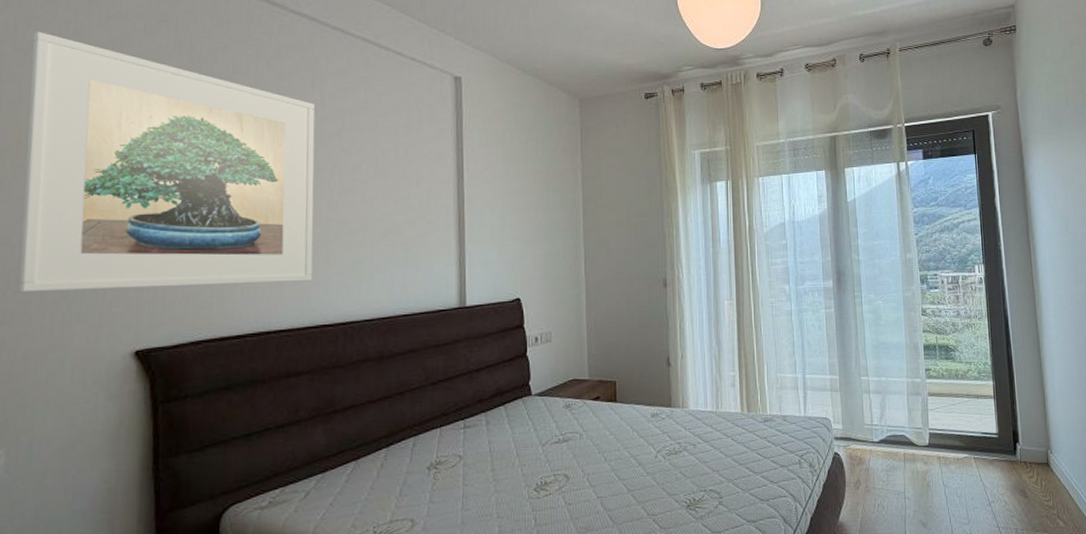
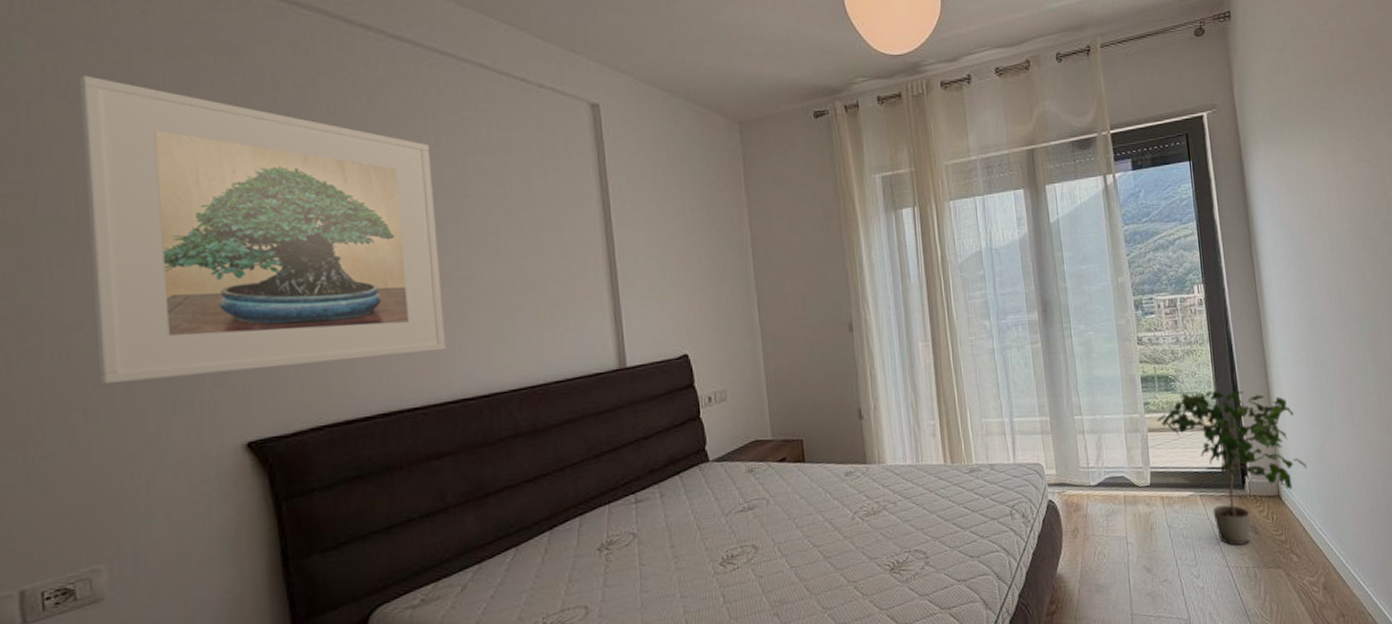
potted plant: none [936,362,1075,508] -> present [1156,391,1307,546]

